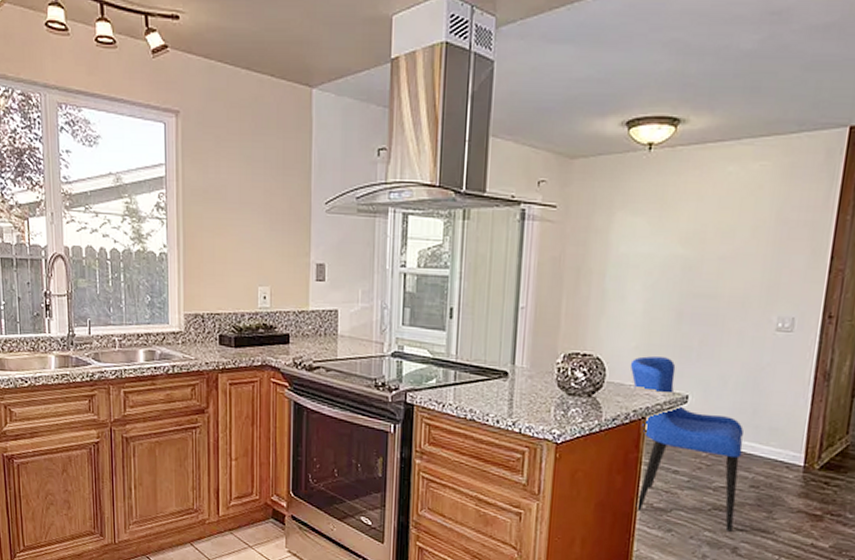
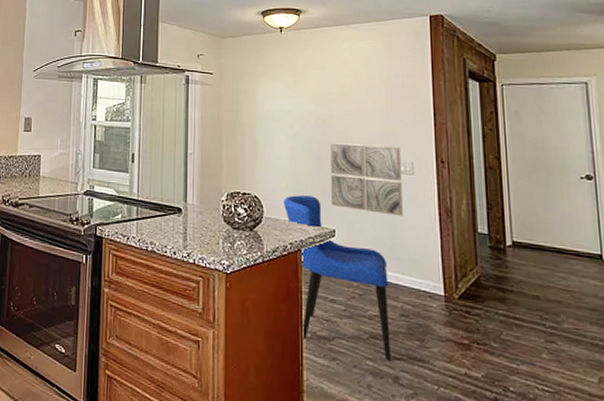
wall art: none [688,294,782,380] -> present [331,143,403,216]

